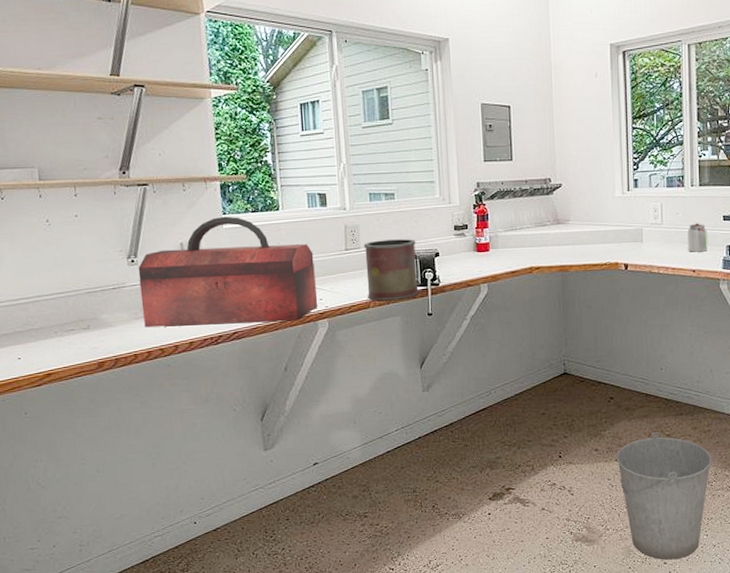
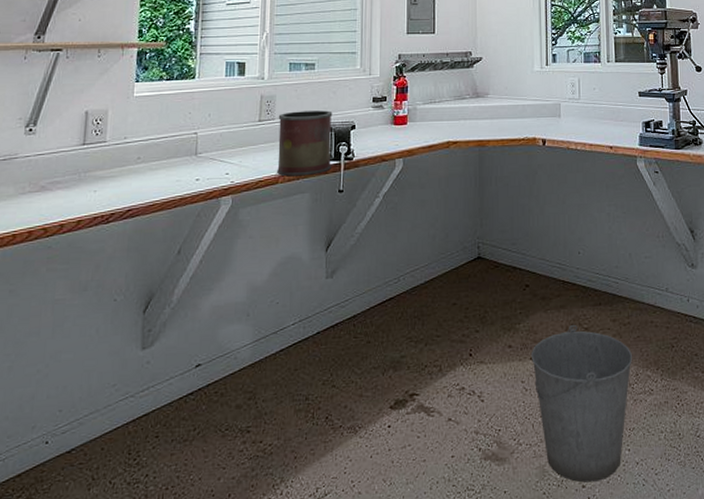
toolbox: present [138,216,318,328] -> none [30,84,225,204]
paint can: present [688,223,709,252] -> none [604,99,625,128]

